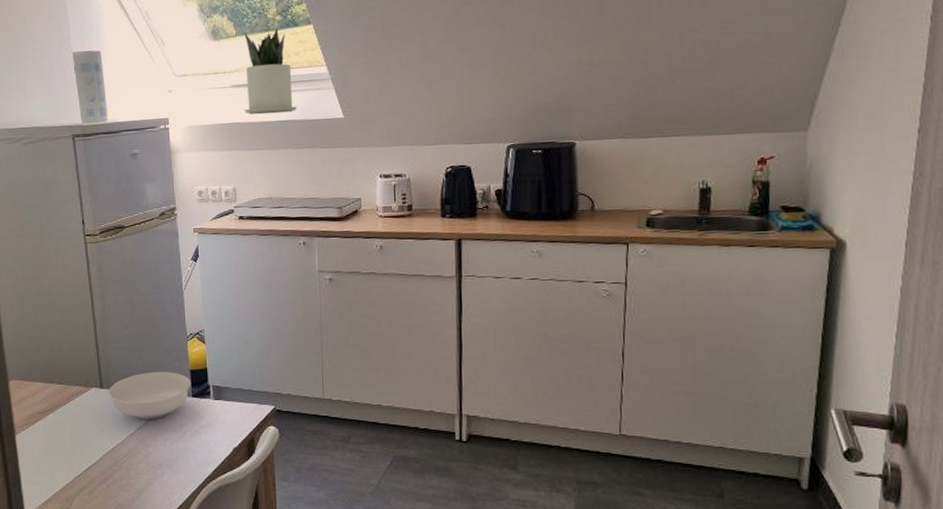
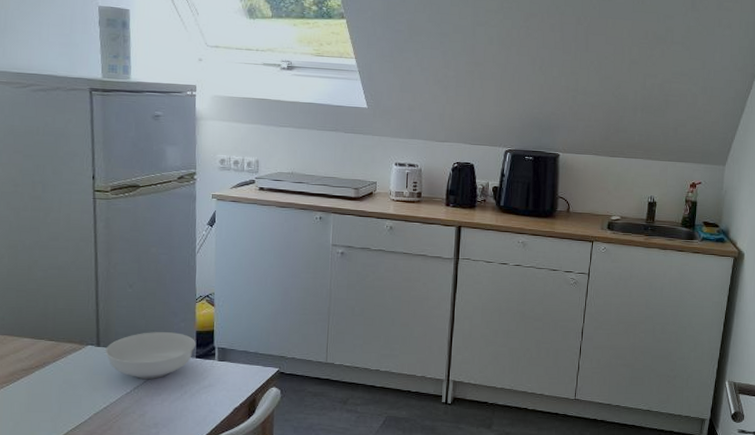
planter: present [243,28,298,115] -> none [273,16,326,96]

